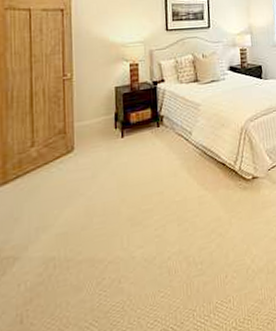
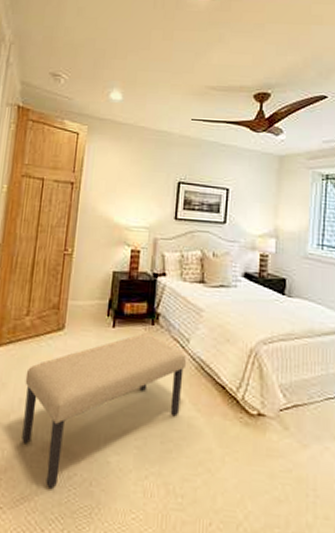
bench: none [39,135,191,300] -> present [22,333,186,488]

